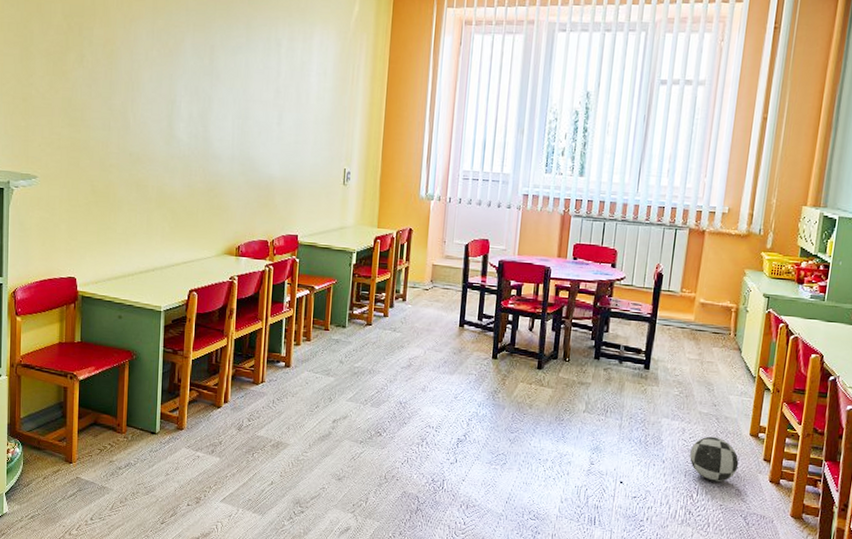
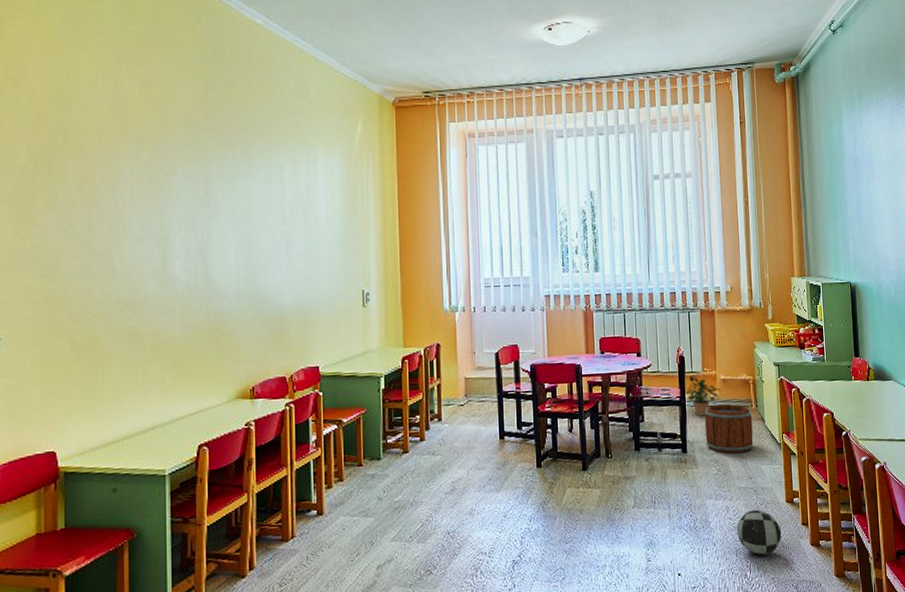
potted plant: none [657,294,699,337] -> present [685,375,722,417]
bucket: none [671,326,729,379] -> present [704,403,754,454]

